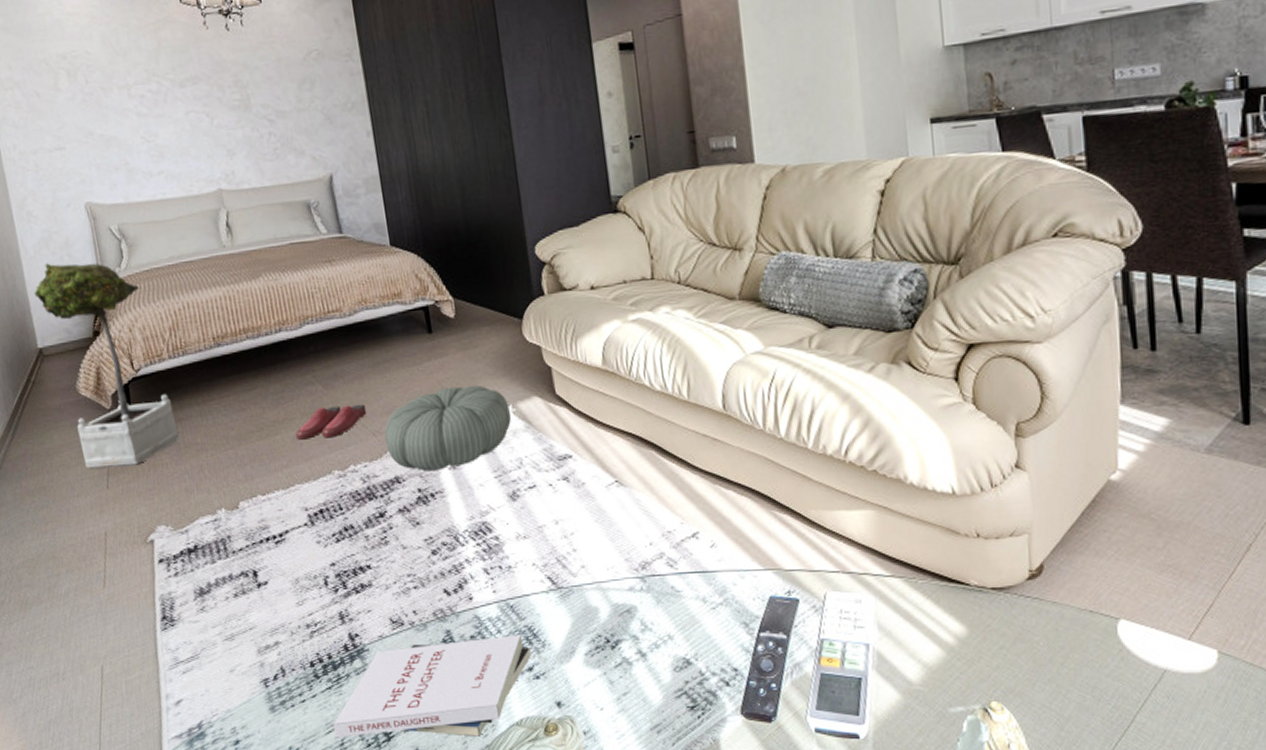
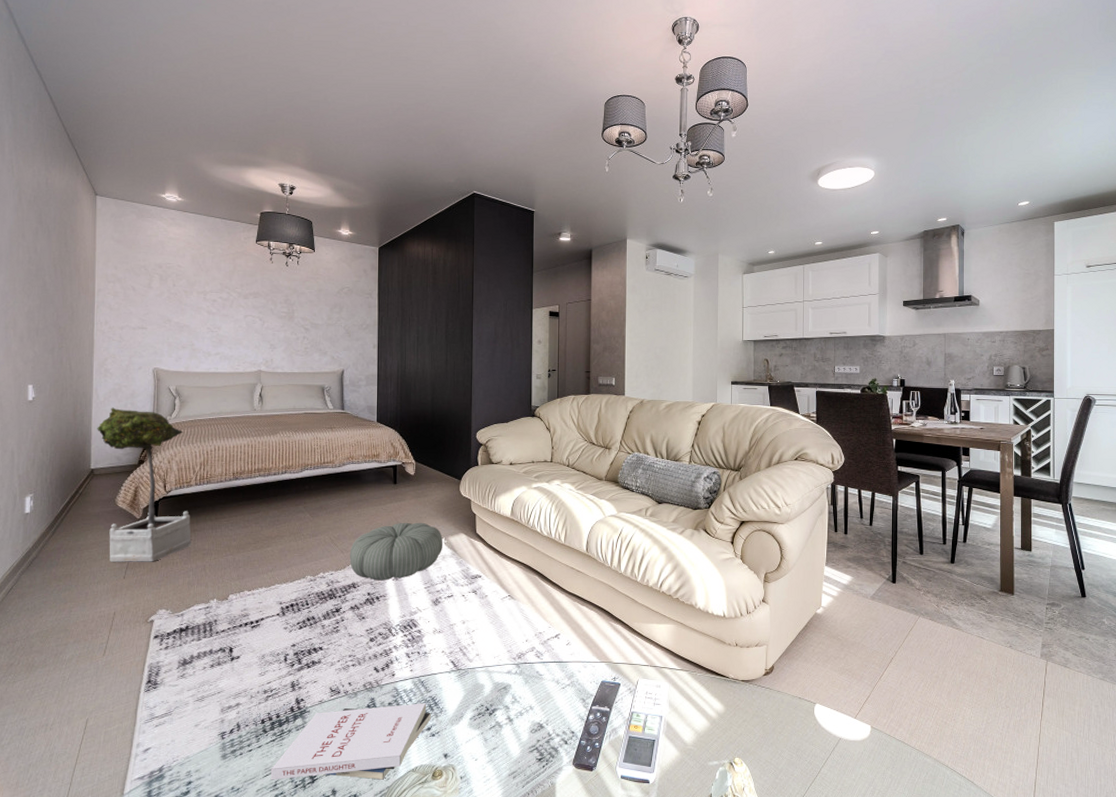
slippers: present [295,404,367,440] -> none [283,529,340,552]

